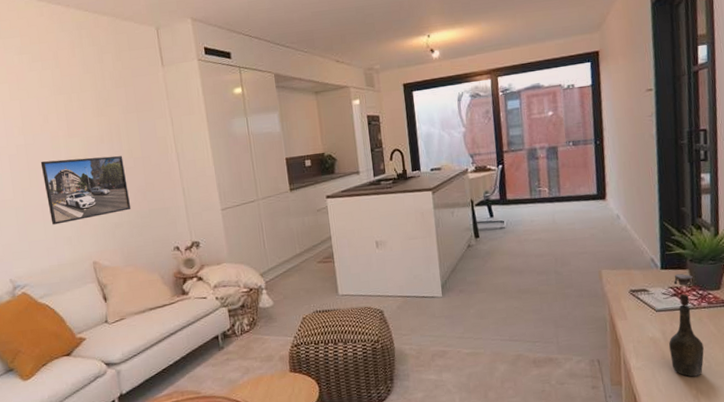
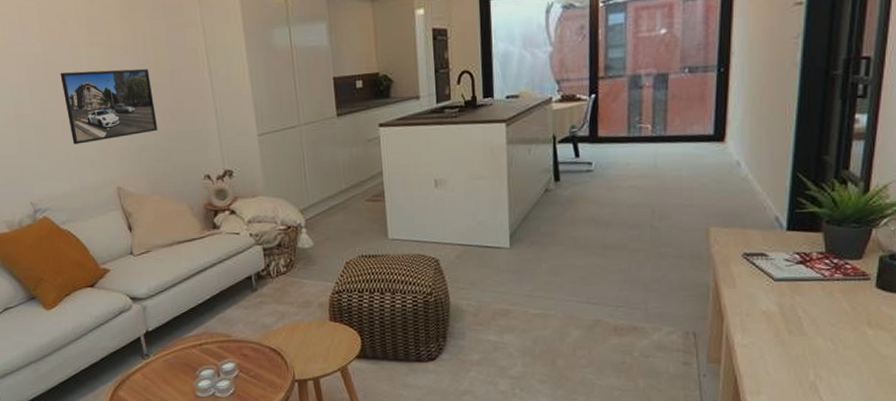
bottle: present [669,274,704,377] -> none [786,237,831,361]

